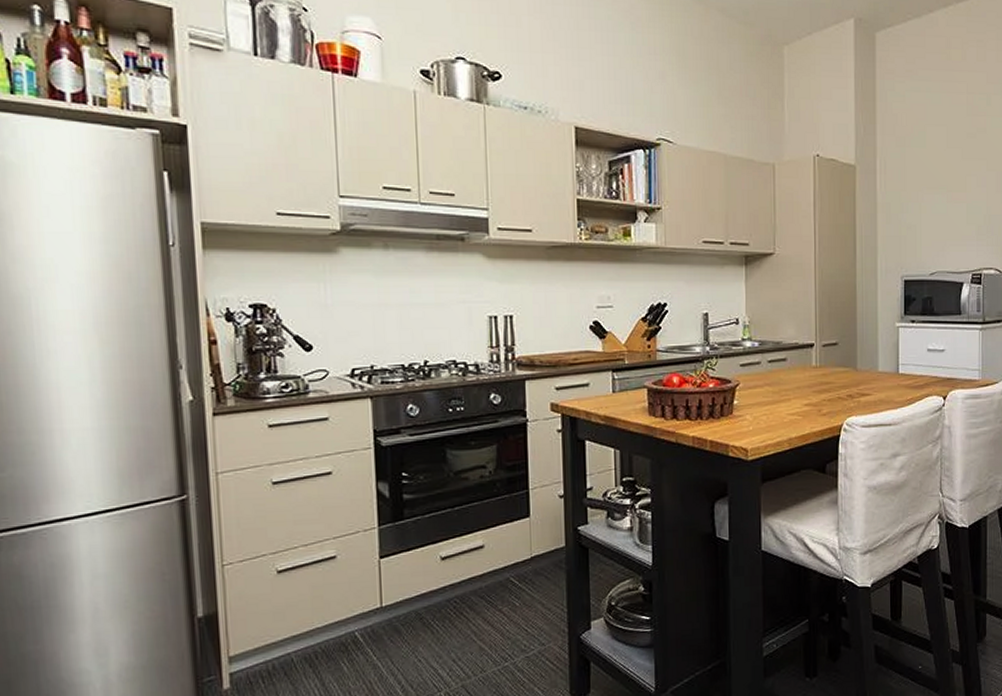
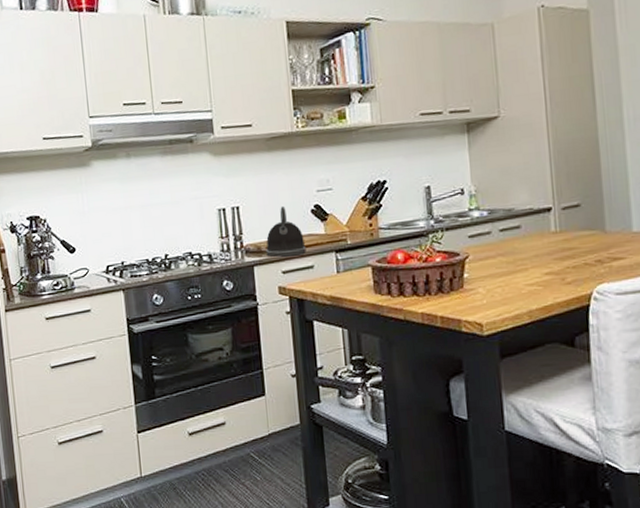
kettle: none [539,319,582,373] -> present [266,205,306,258]

